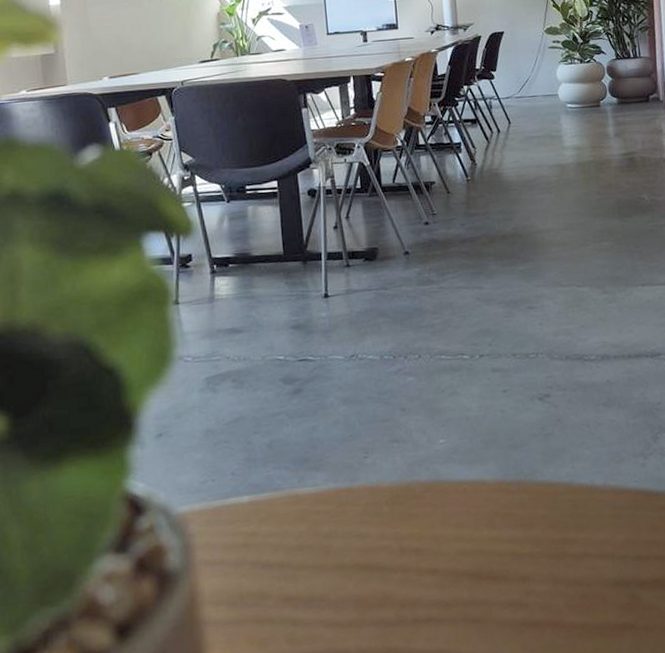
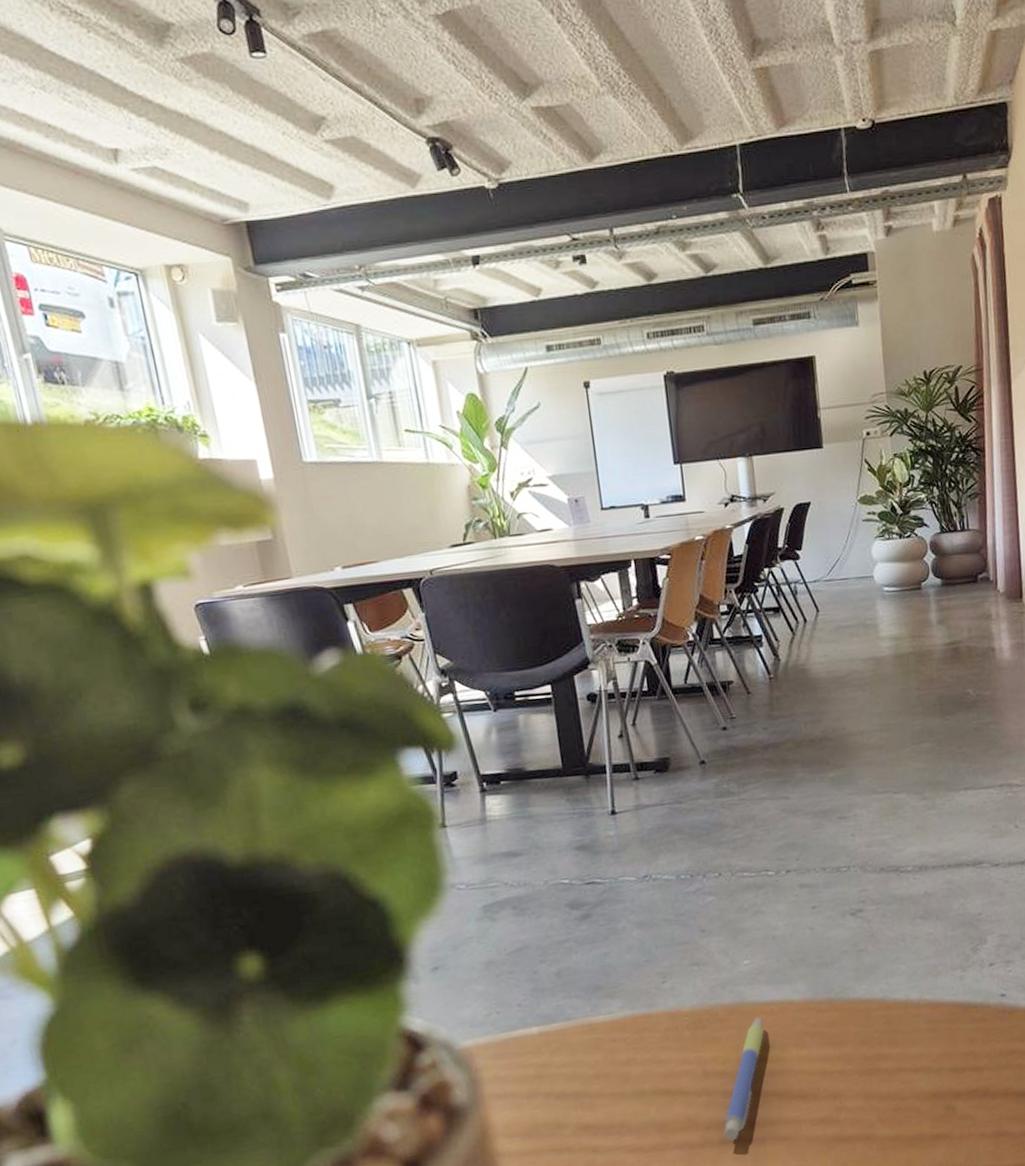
pen: none [417,495,459,620] -> present [723,1017,765,1141]

